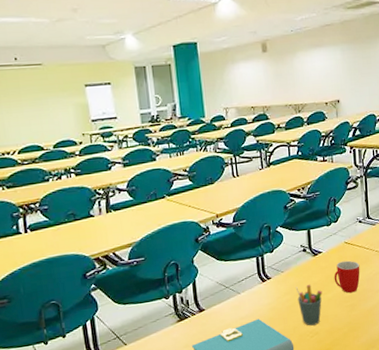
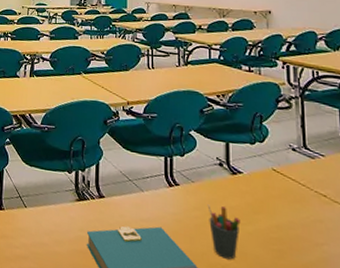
mug: present [334,260,360,294] -> none [256,190,293,236]

